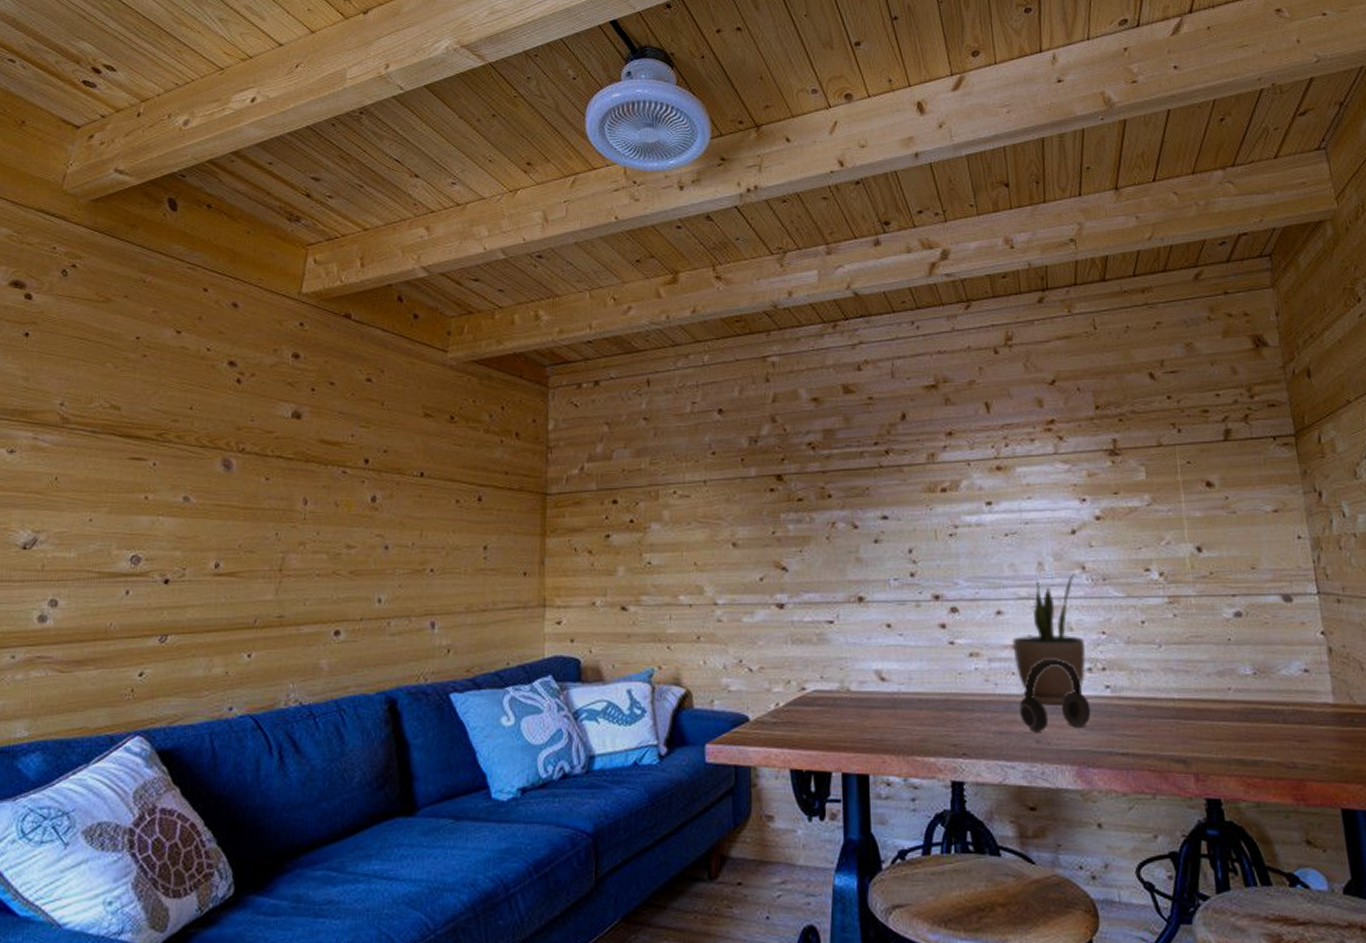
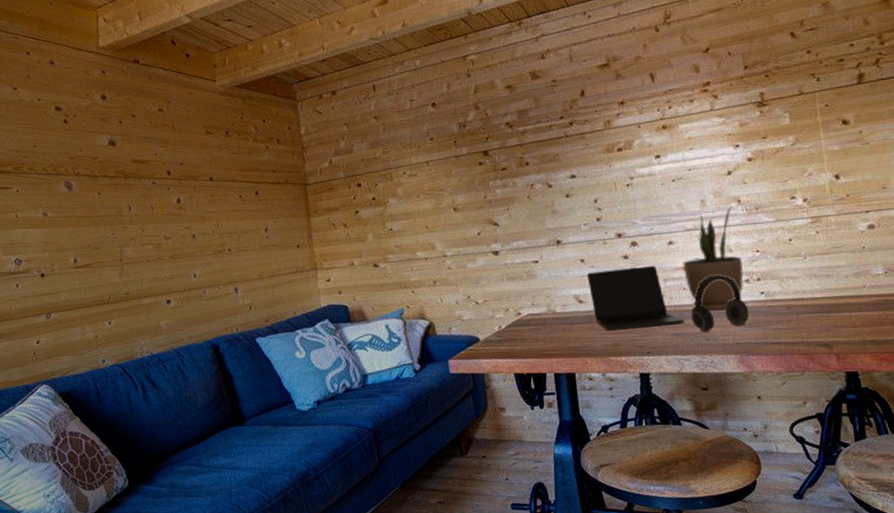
laptop: none [892,640,1011,721] -> present [586,266,684,331]

